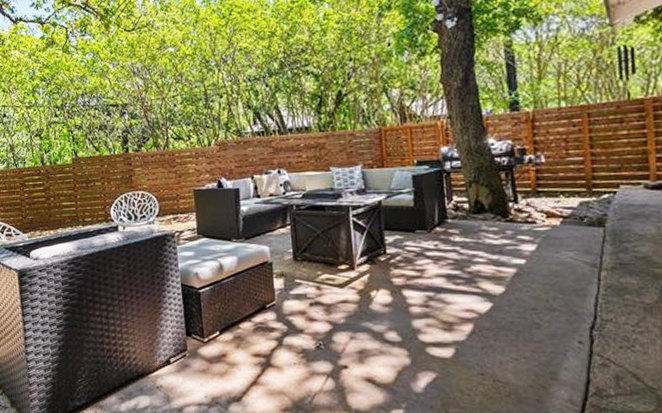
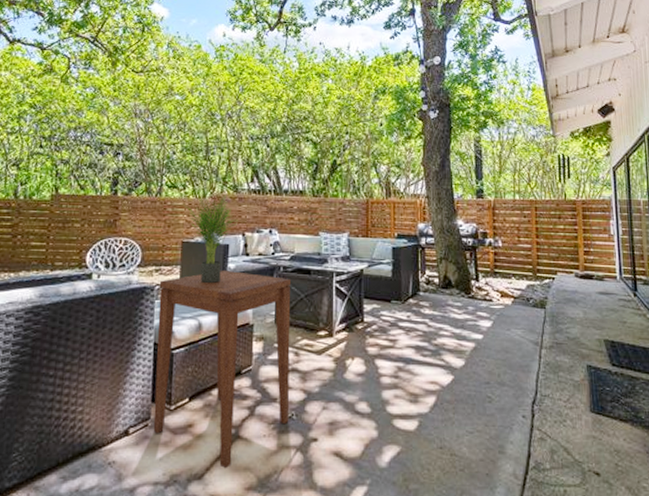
side table: none [178,212,318,392] -> present [153,269,292,468]
potted plant: none [193,137,245,228] -> present [186,188,238,284]

